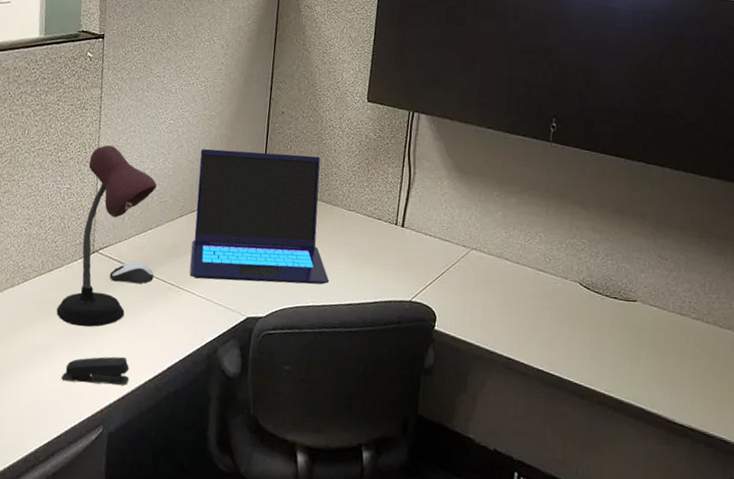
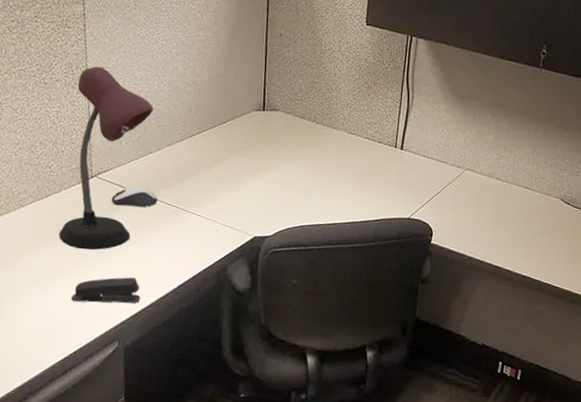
laptop: present [189,149,330,285] -> none [194,71,333,205]

